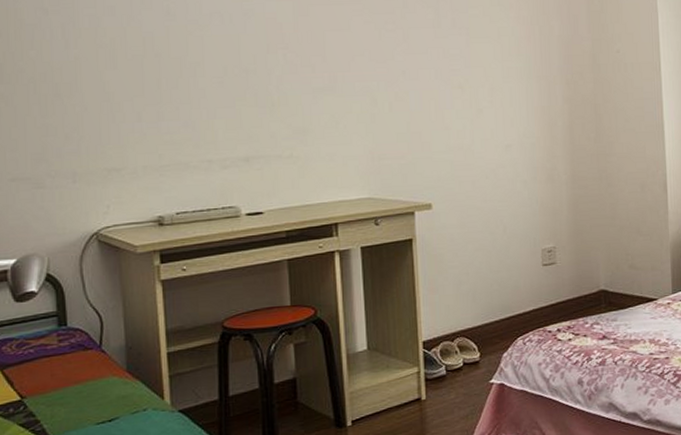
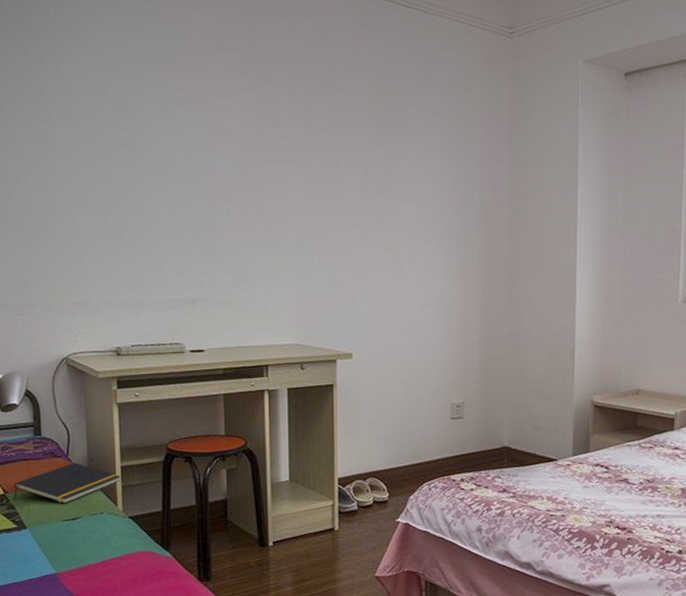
notepad: none [32,353,167,406] -> present [13,462,120,504]

